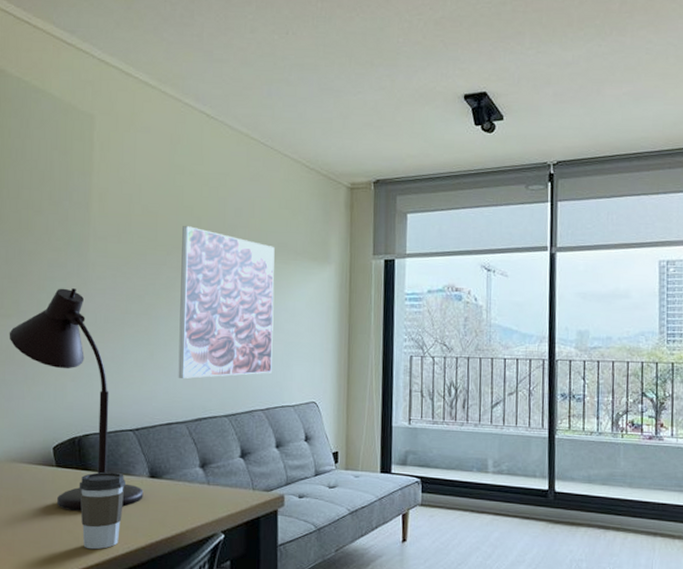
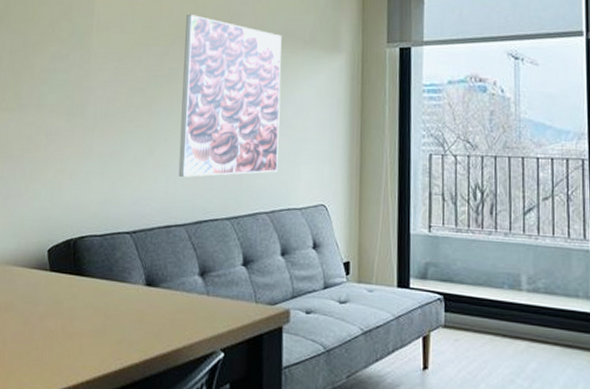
desk lamp: present [9,288,144,511] -> none [9,80,139,321]
coffee cup: present [79,471,125,550] -> none [72,277,120,365]

